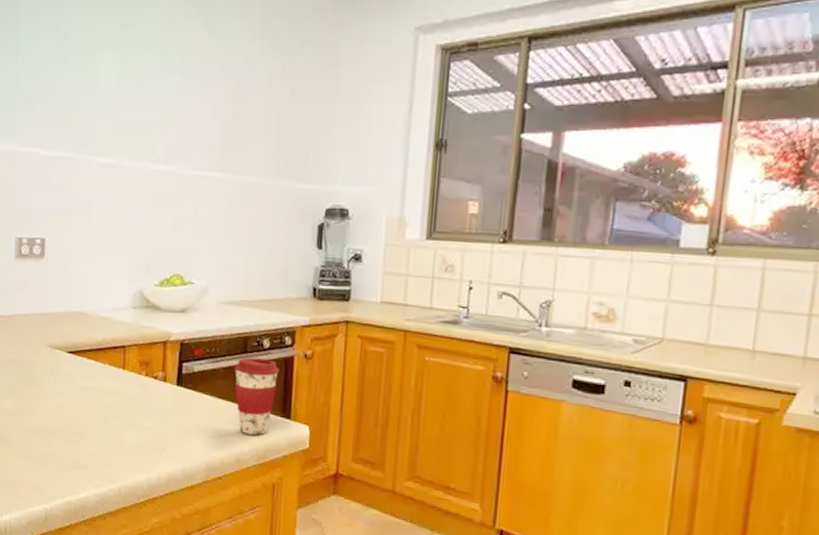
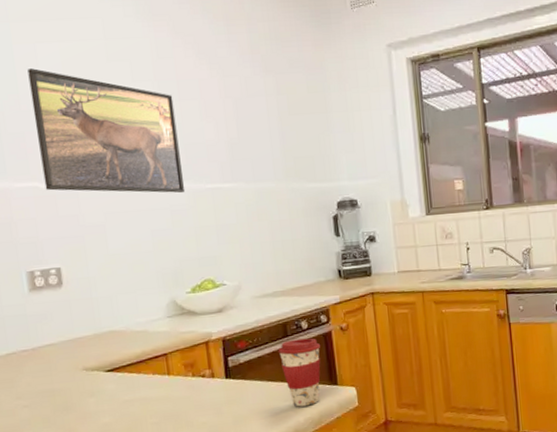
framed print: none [45,31,176,177] -> present [27,68,185,194]

